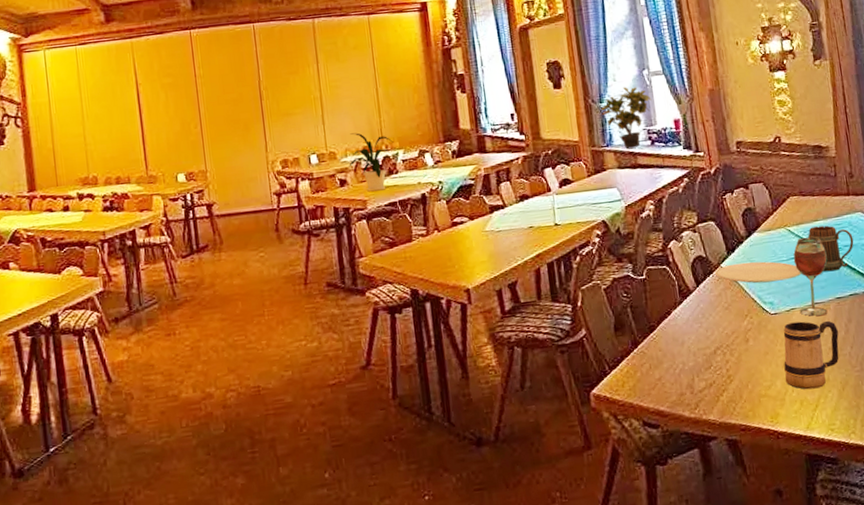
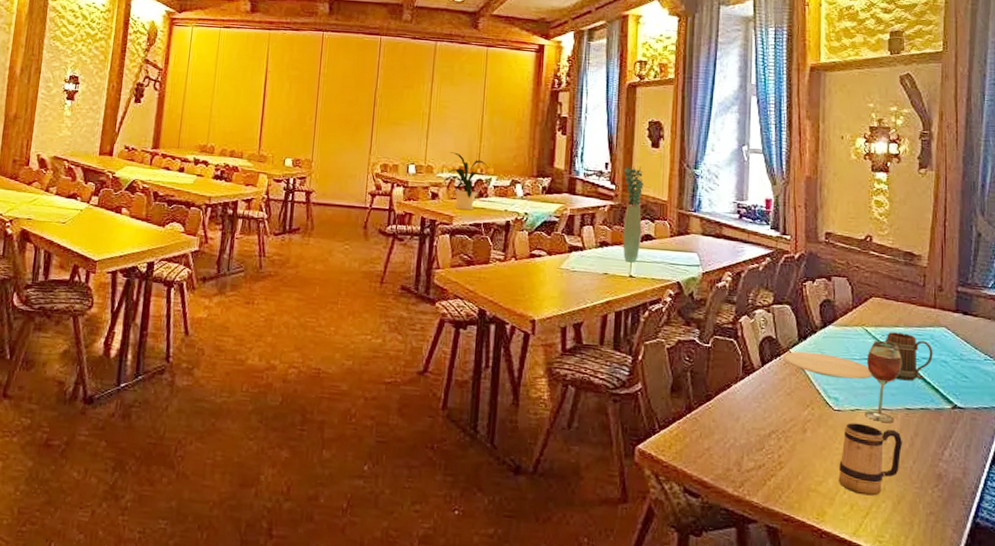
vase: none [530,110,560,212] -> present [623,163,644,263]
potted plant: present [601,87,652,150] -> none [694,158,747,219]

